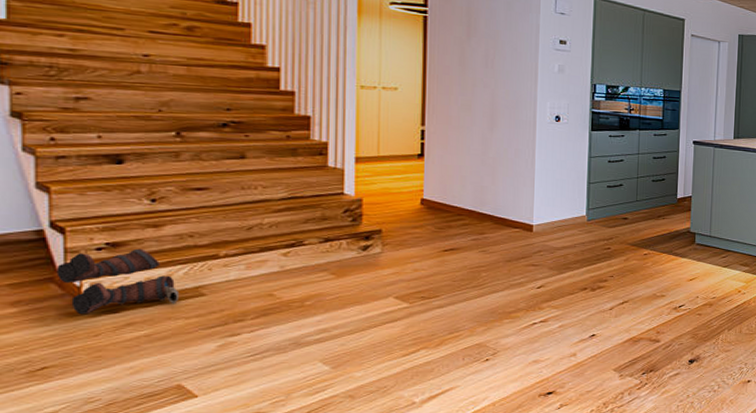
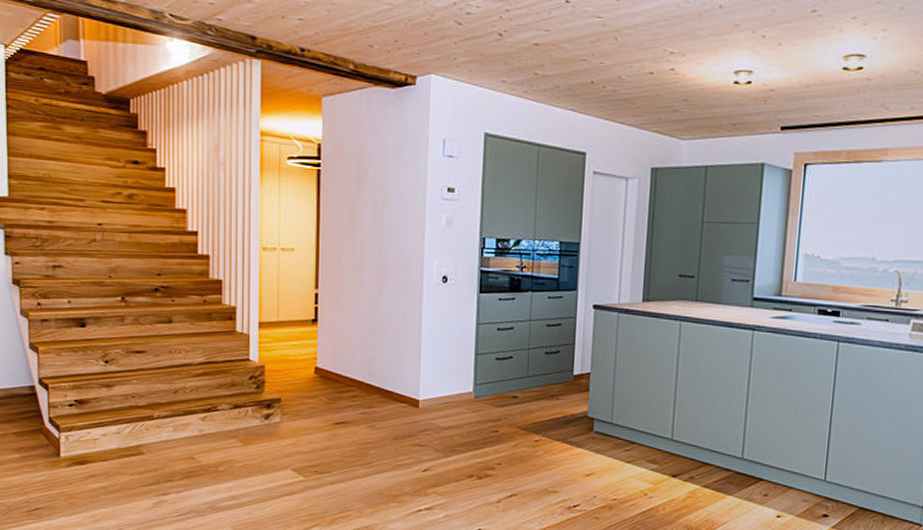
boots: present [56,248,180,315] -> none [43,406,126,464]

